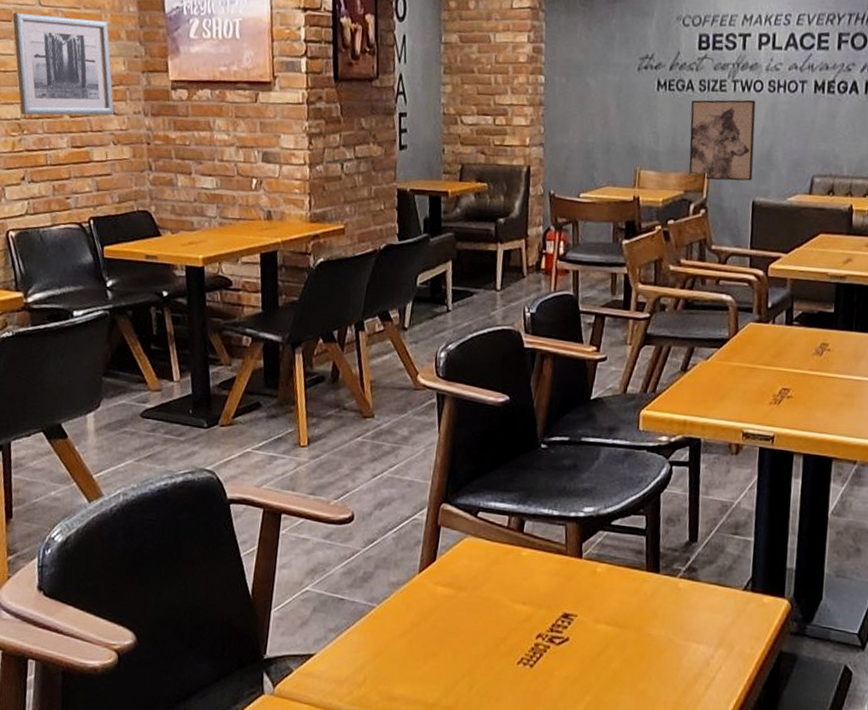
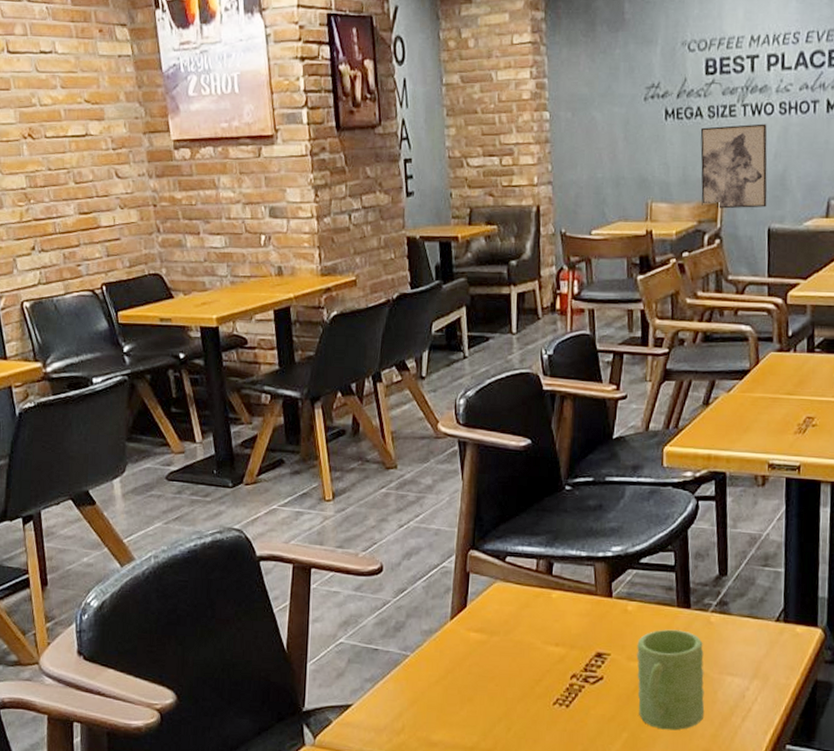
wall art: present [12,12,115,116] -> none [10,80,119,184]
mug: none [602,593,671,696] -> present [636,629,705,731]

